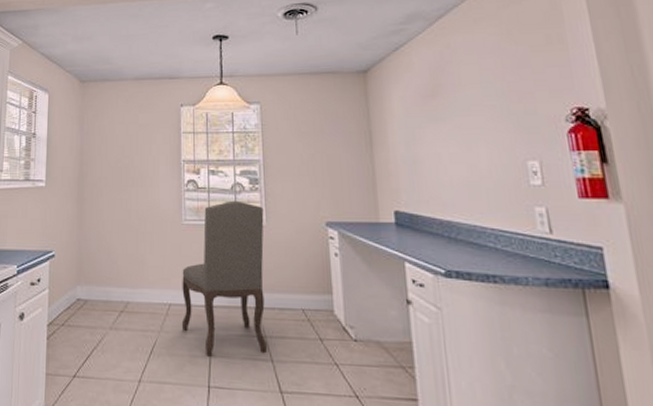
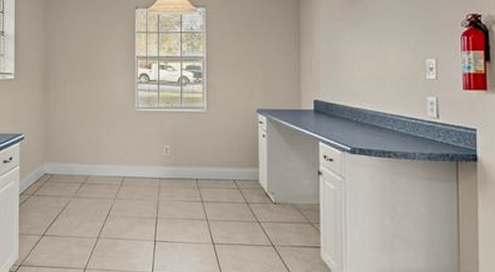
chair: present [181,200,268,357] -> none [133,91,205,218]

